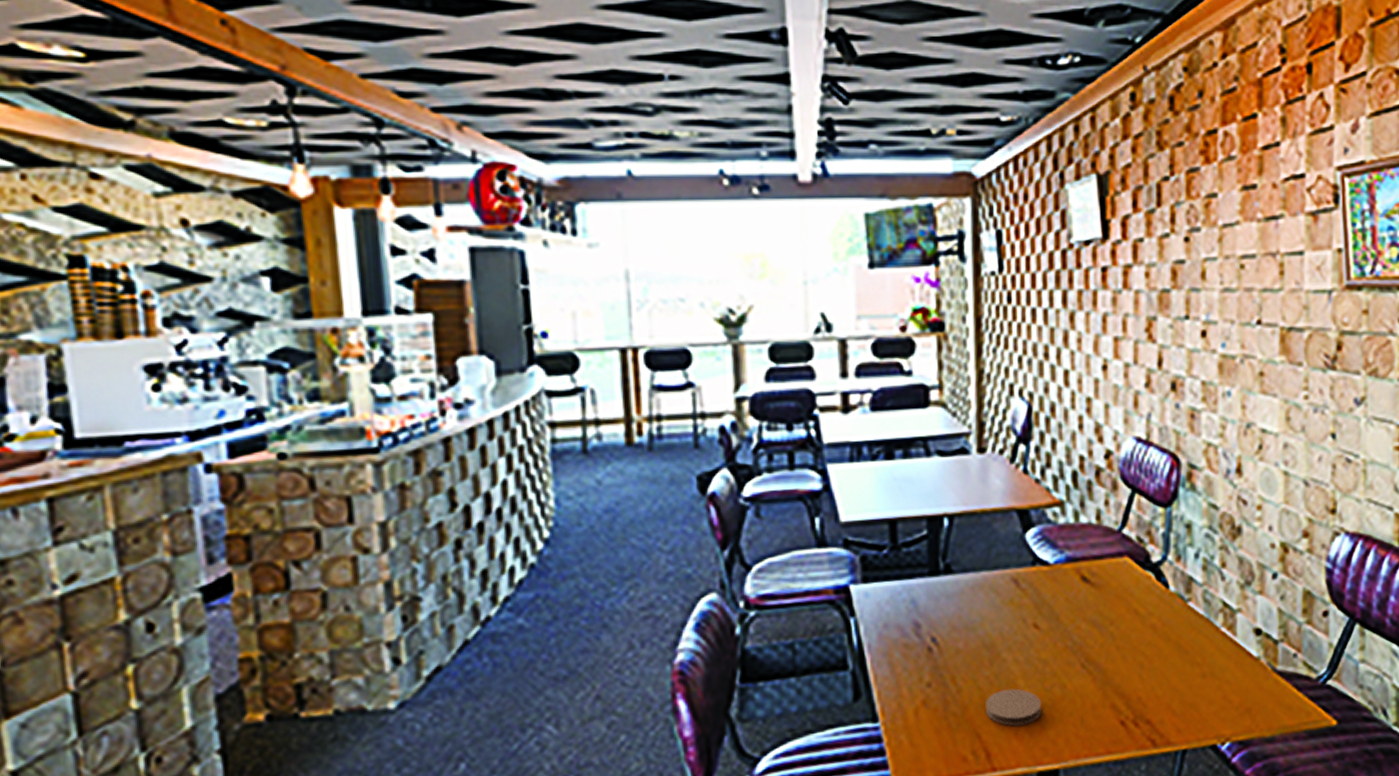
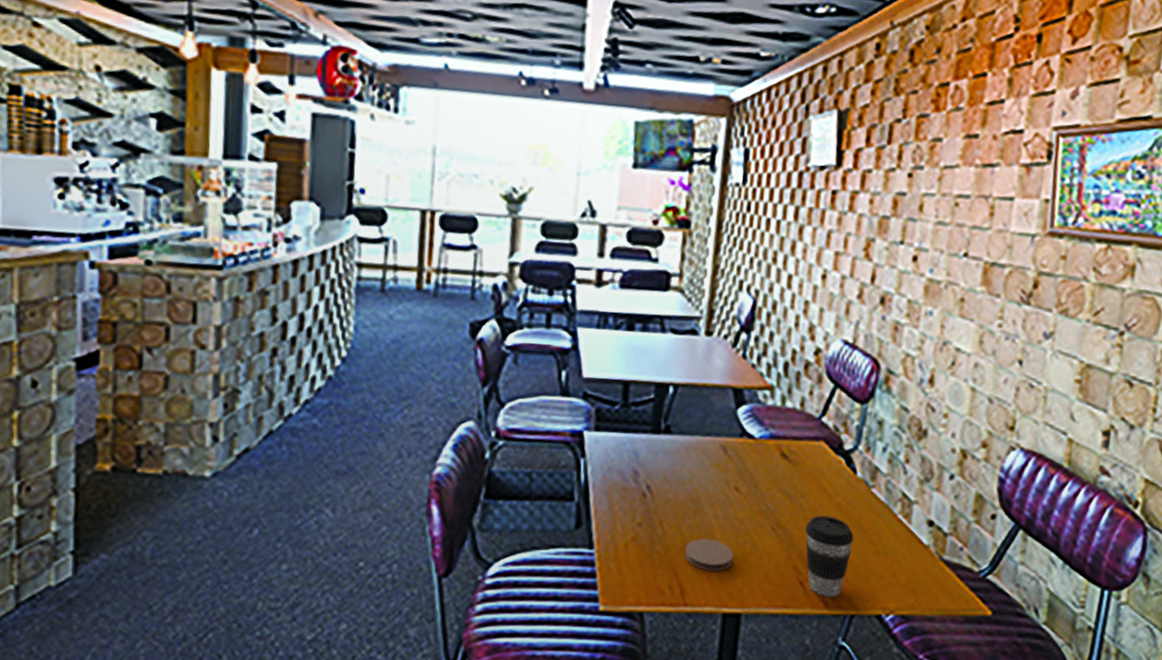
coffee cup: none [1119,641,1175,735] -> present [804,515,854,597]

